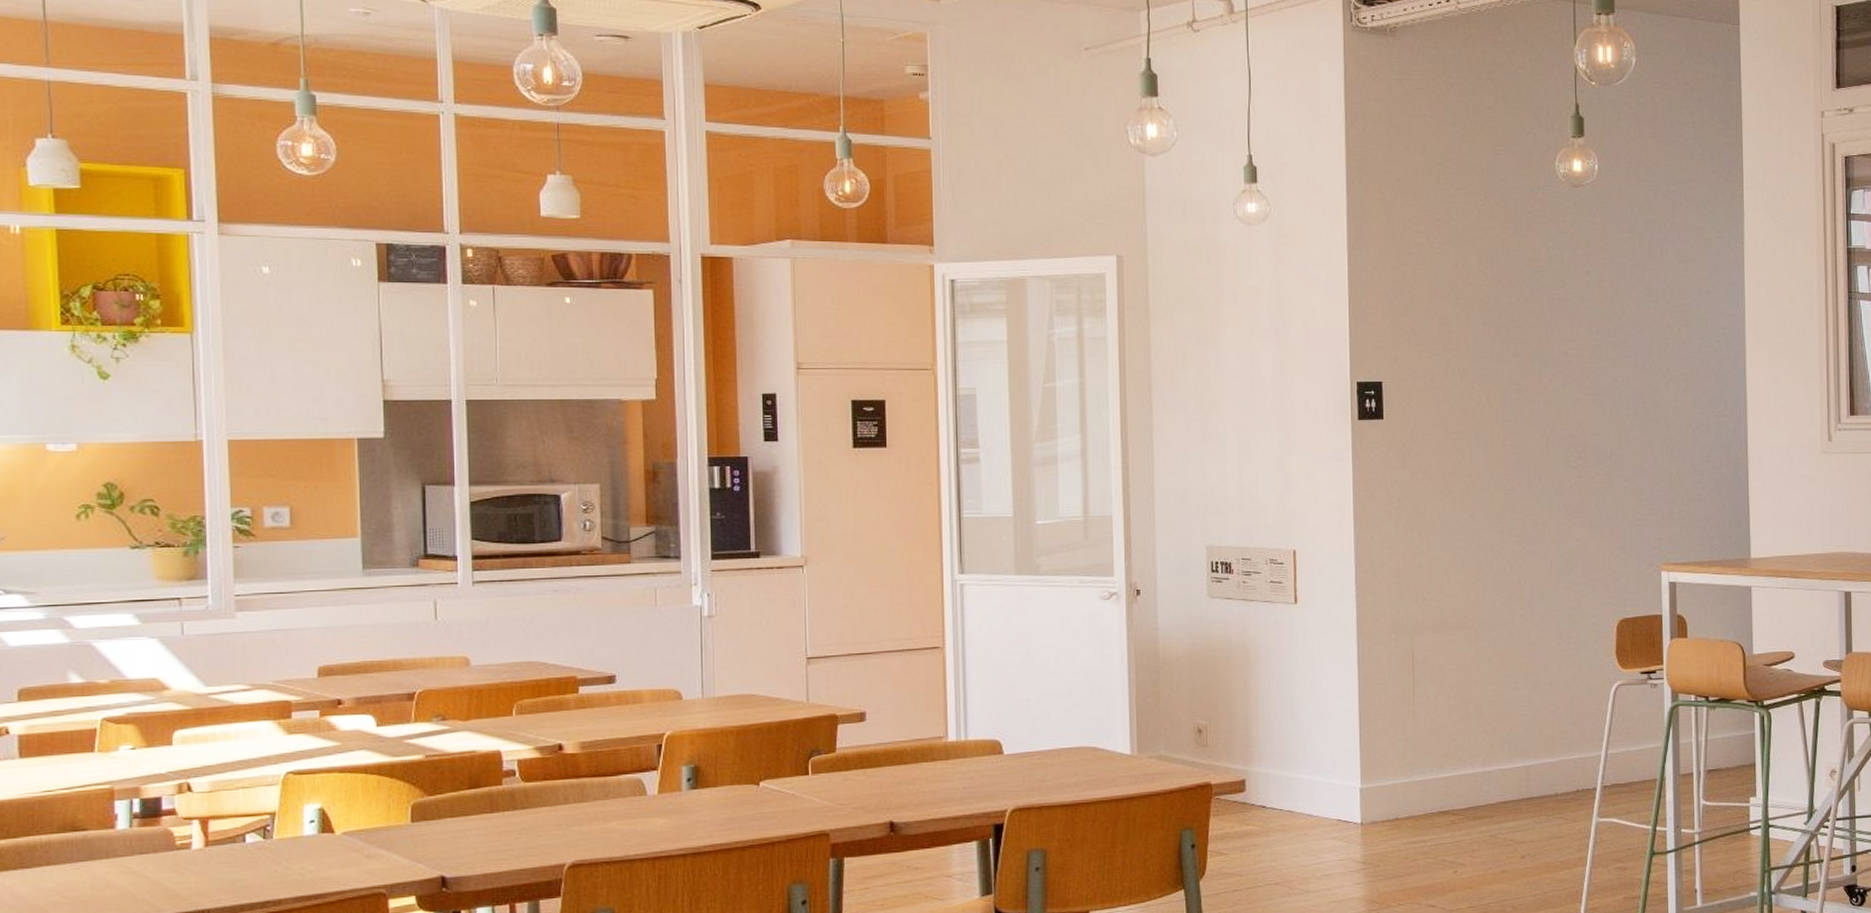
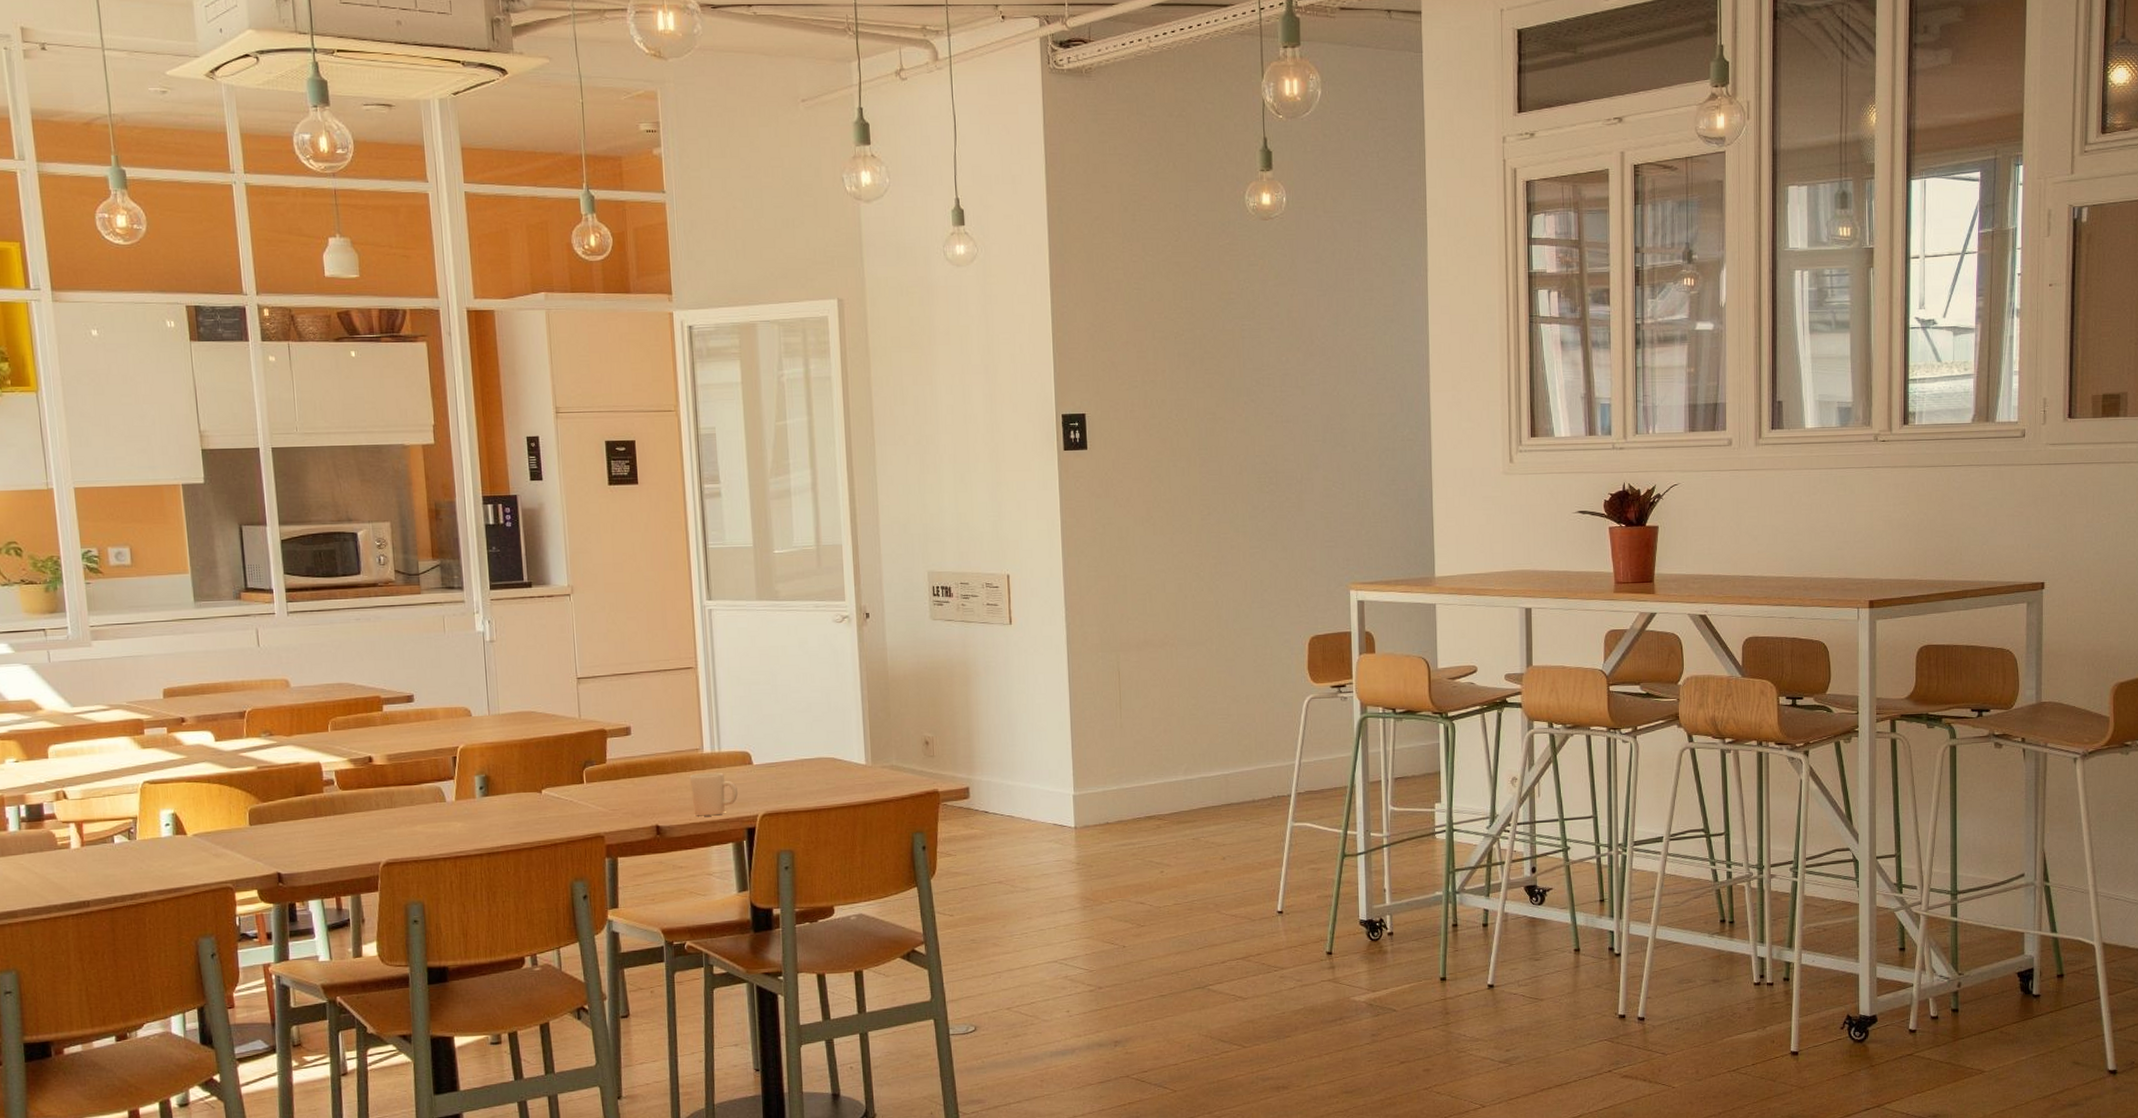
mug: none [930,762,985,812] -> present [689,772,738,816]

